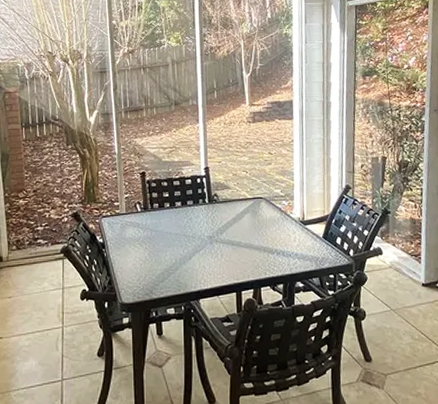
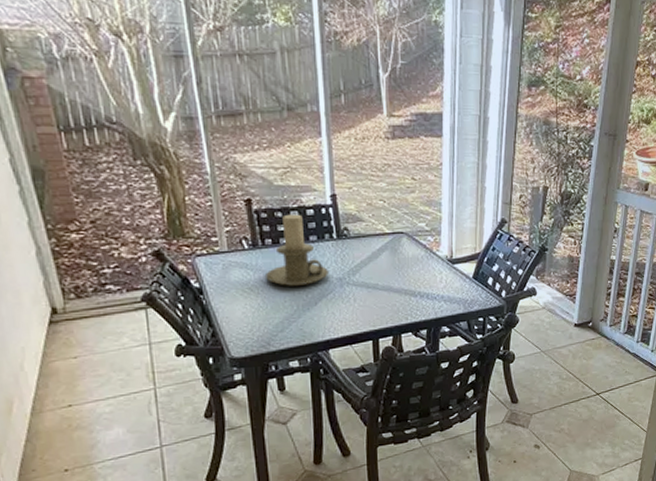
candle holder: none [151,183,201,243] -> present [264,214,329,286]

